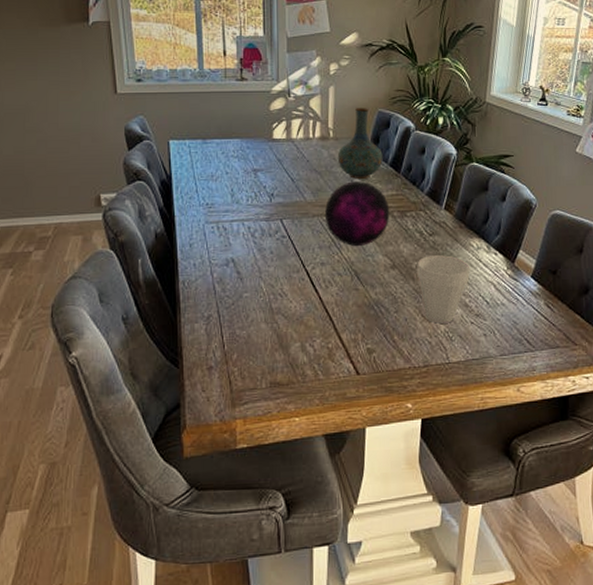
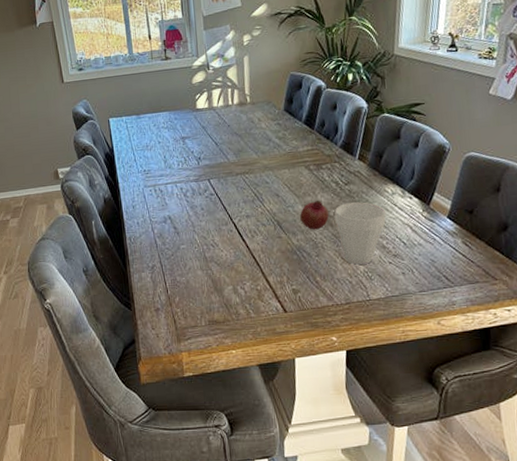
decorative orb: present [324,181,390,246] -> none [246,140,307,199]
vase: present [337,108,383,179] -> none [255,72,297,138]
fruit: none [380,251,411,283] -> present [300,201,329,230]

